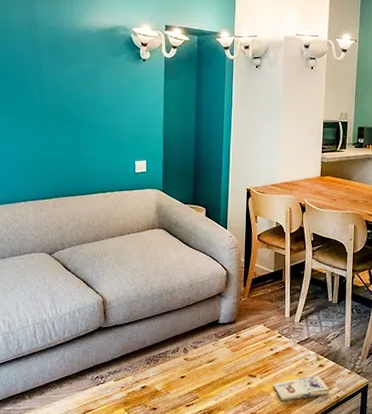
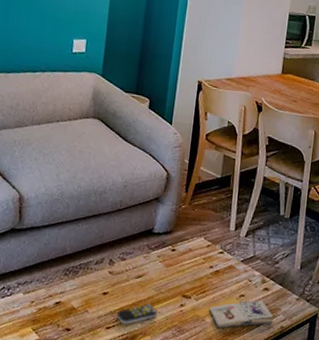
remote control: none [194,384,228,402] -> present [116,303,157,325]

